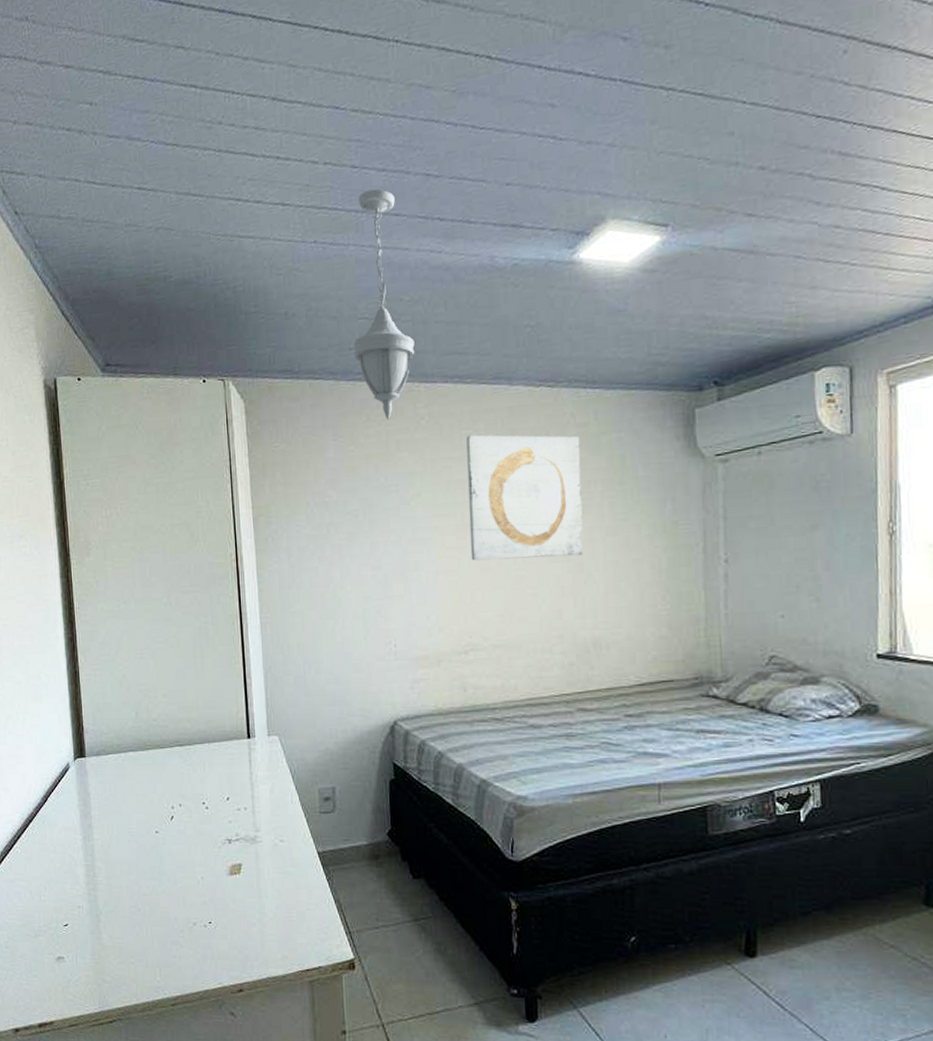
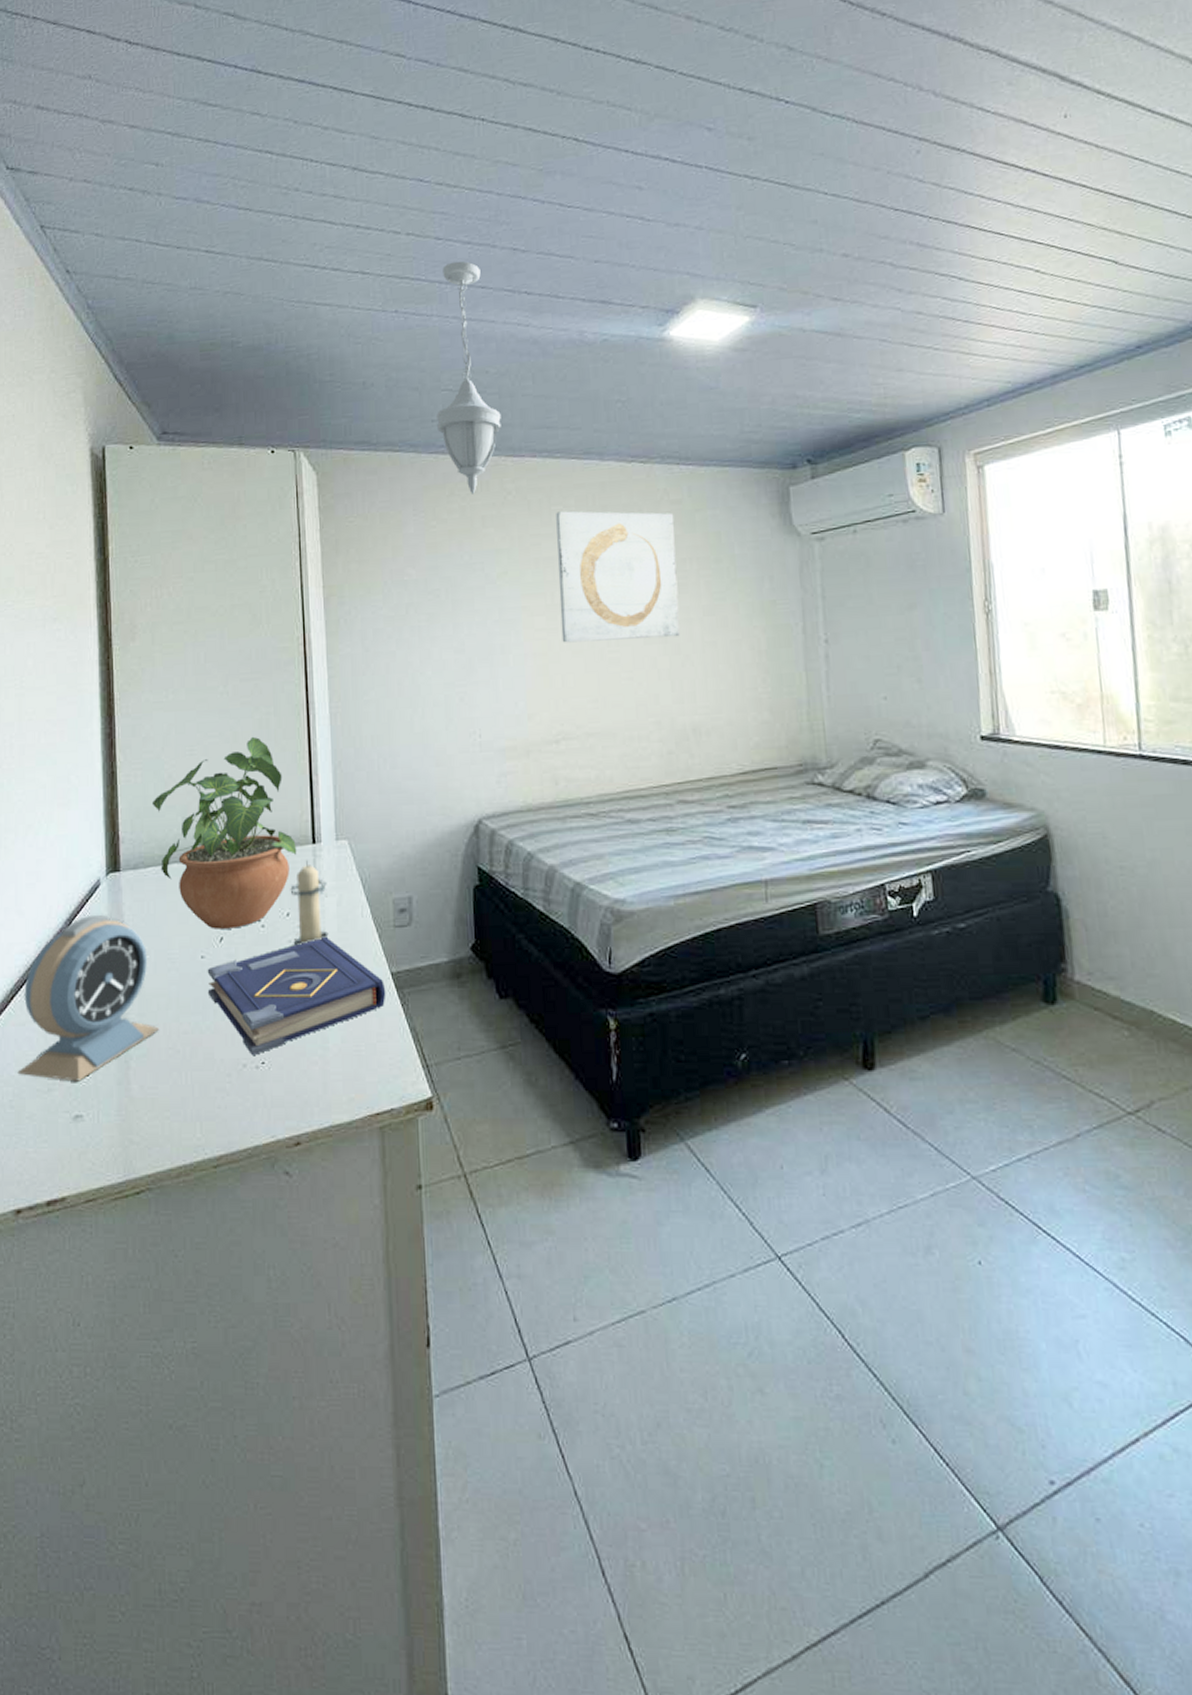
alarm clock: none [10,794,123,930] -> present [17,915,159,1082]
potted plant: none [109,642,235,809] -> present [151,736,297,929]
book: none [161,818,314,916] -> present [207,936,386,1055]
candle: none [229,753,263,826] -> present [290,860,329,946]

